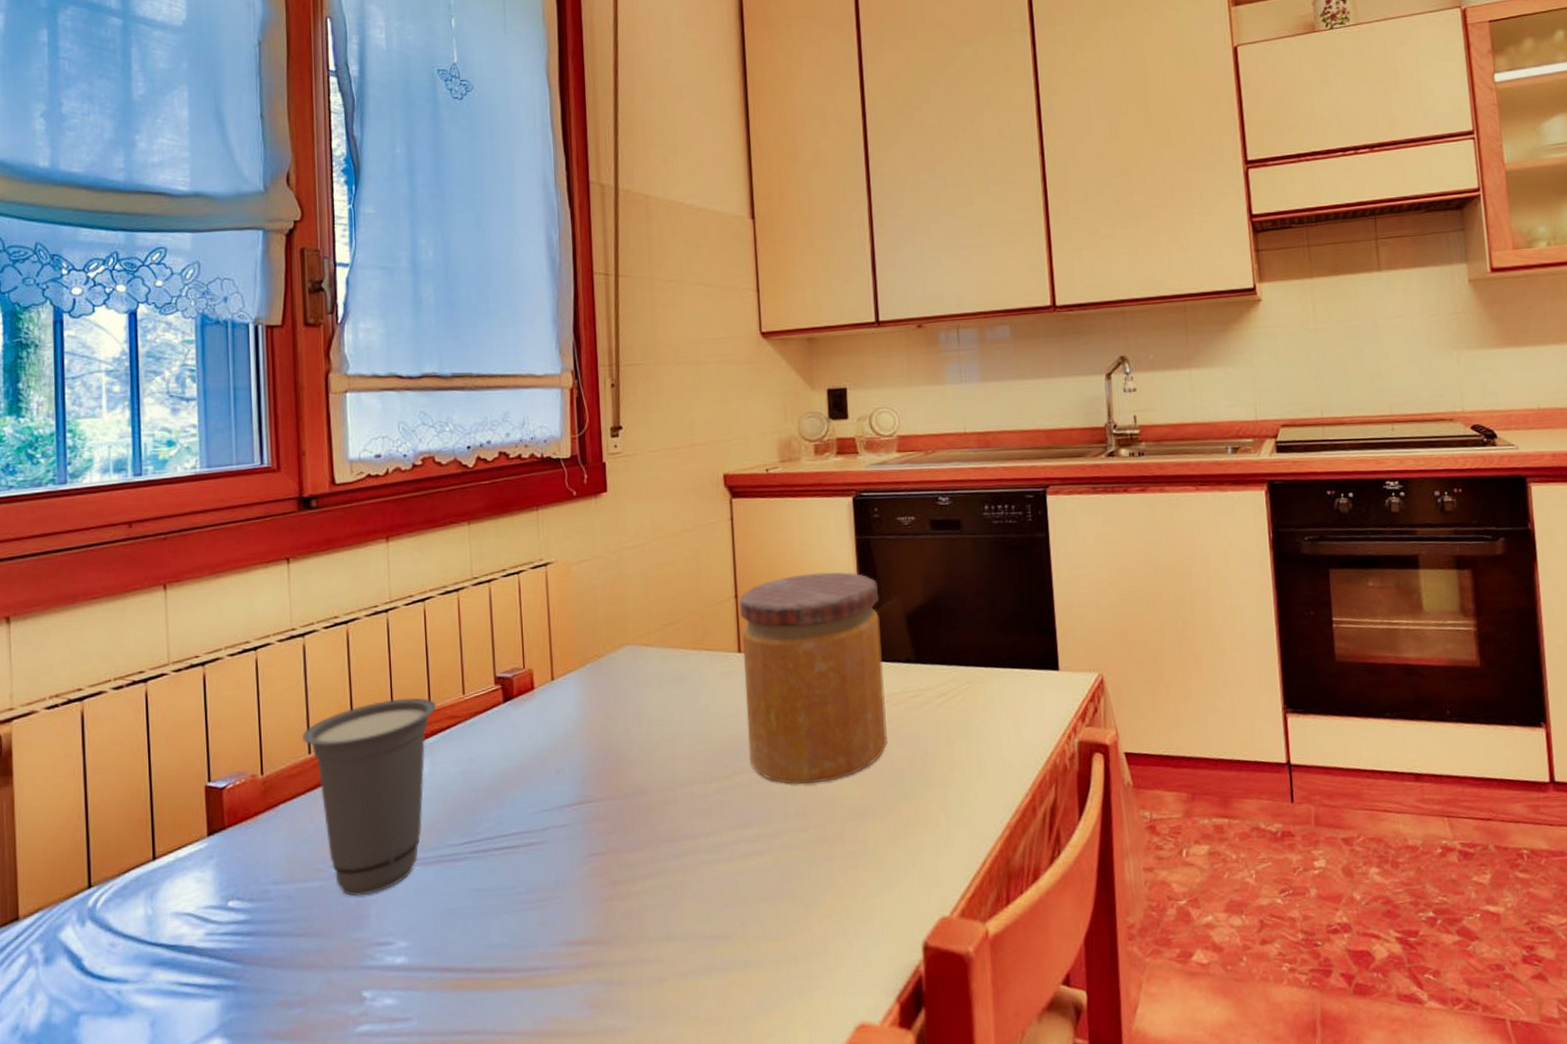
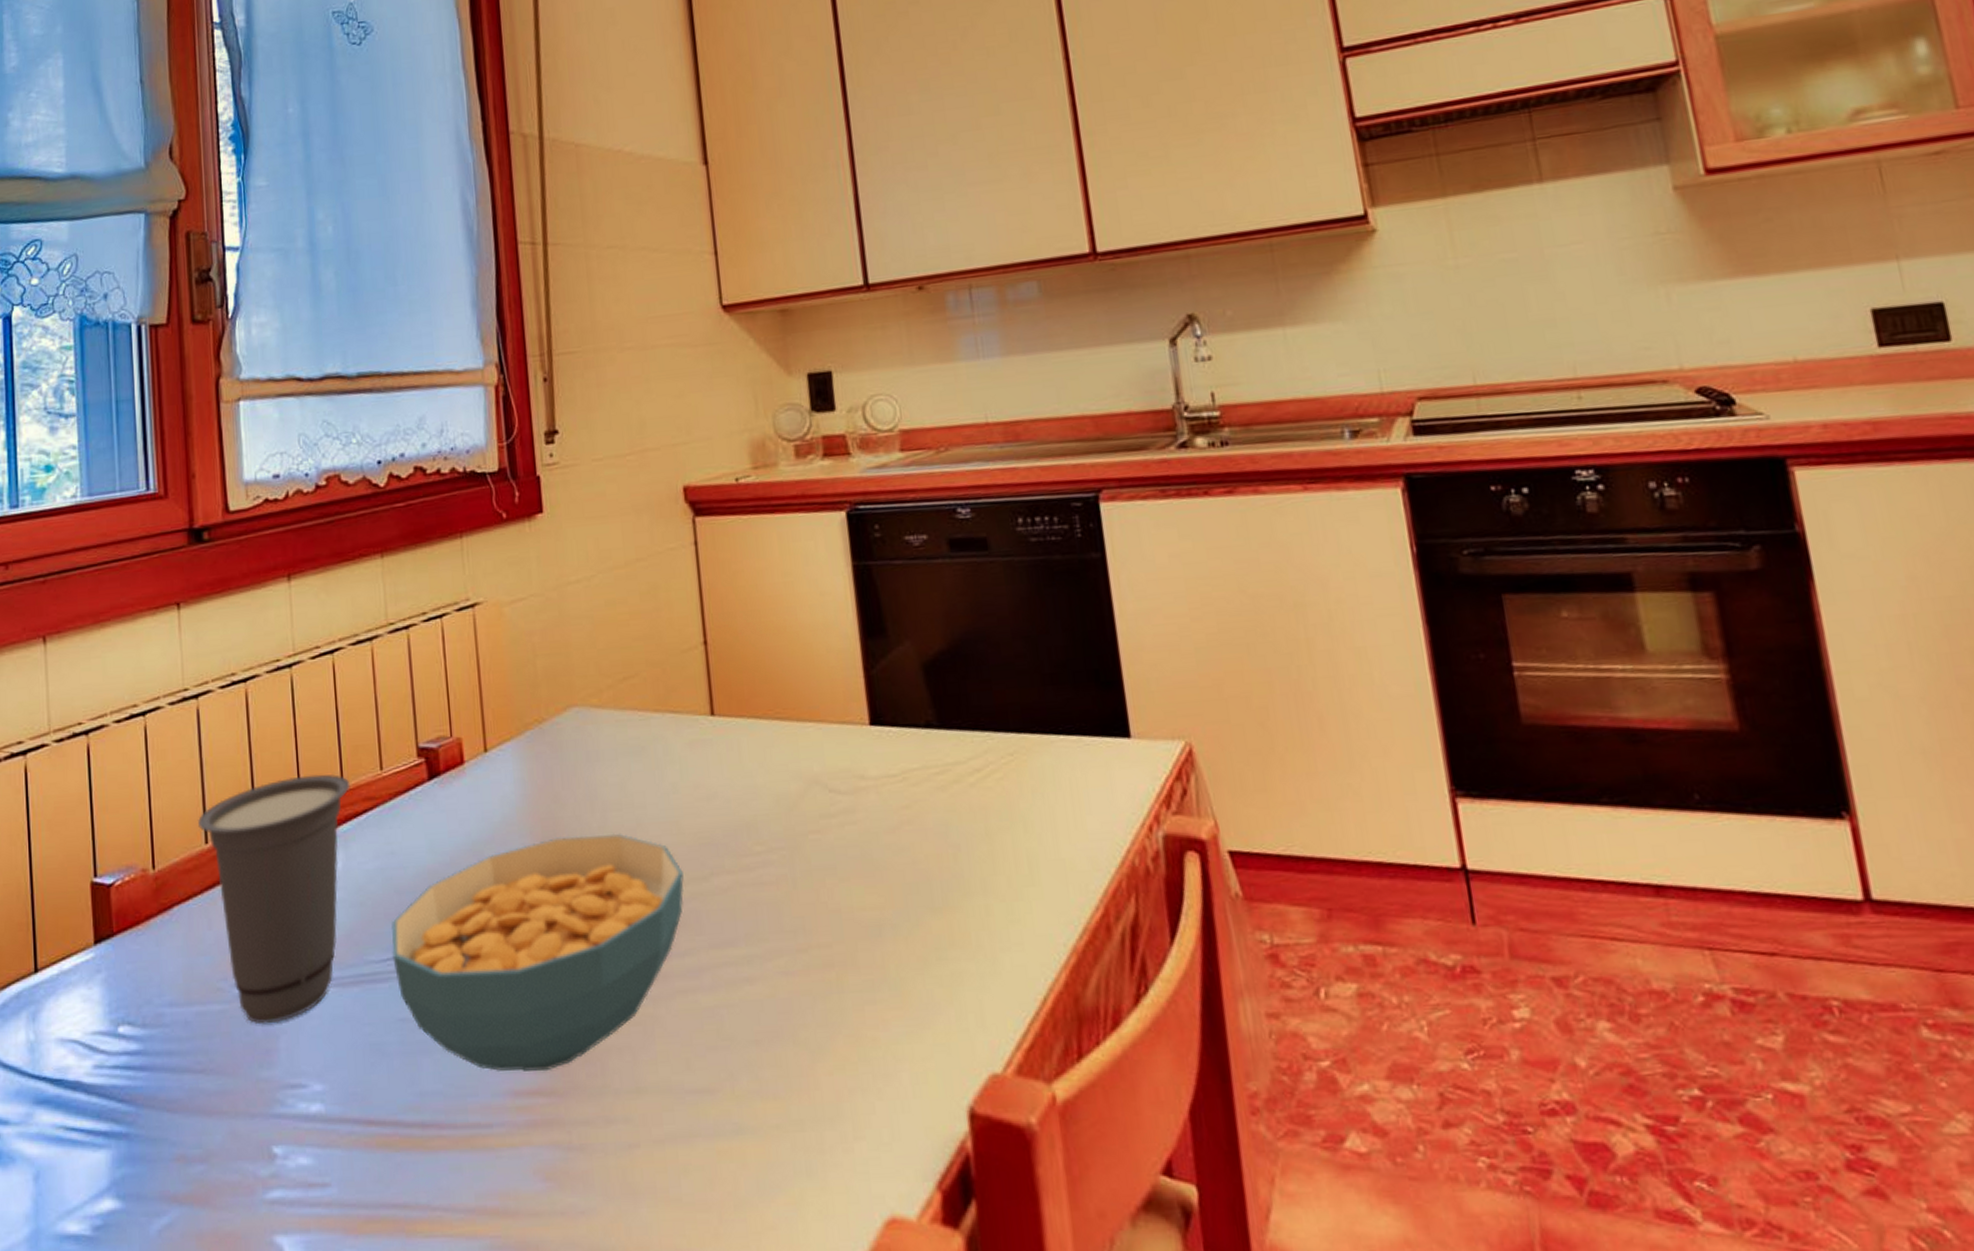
cereal bowl: none [468,743,711,927] -> present [391,833,684,1072]
jar: present [739,572,887,784] -> none [709,609,907,890]

